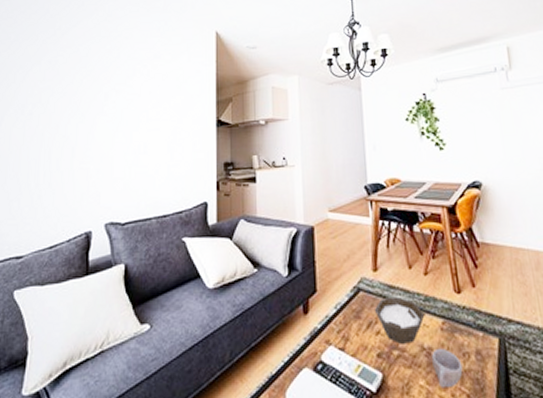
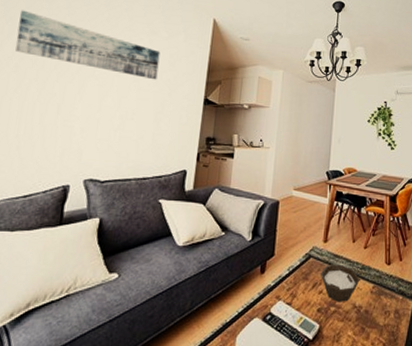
wall art: none [27,56,165,108] -> present [15,10,161,80]
cup: present [432,348,463,389] -> none [360,306,383,338]

